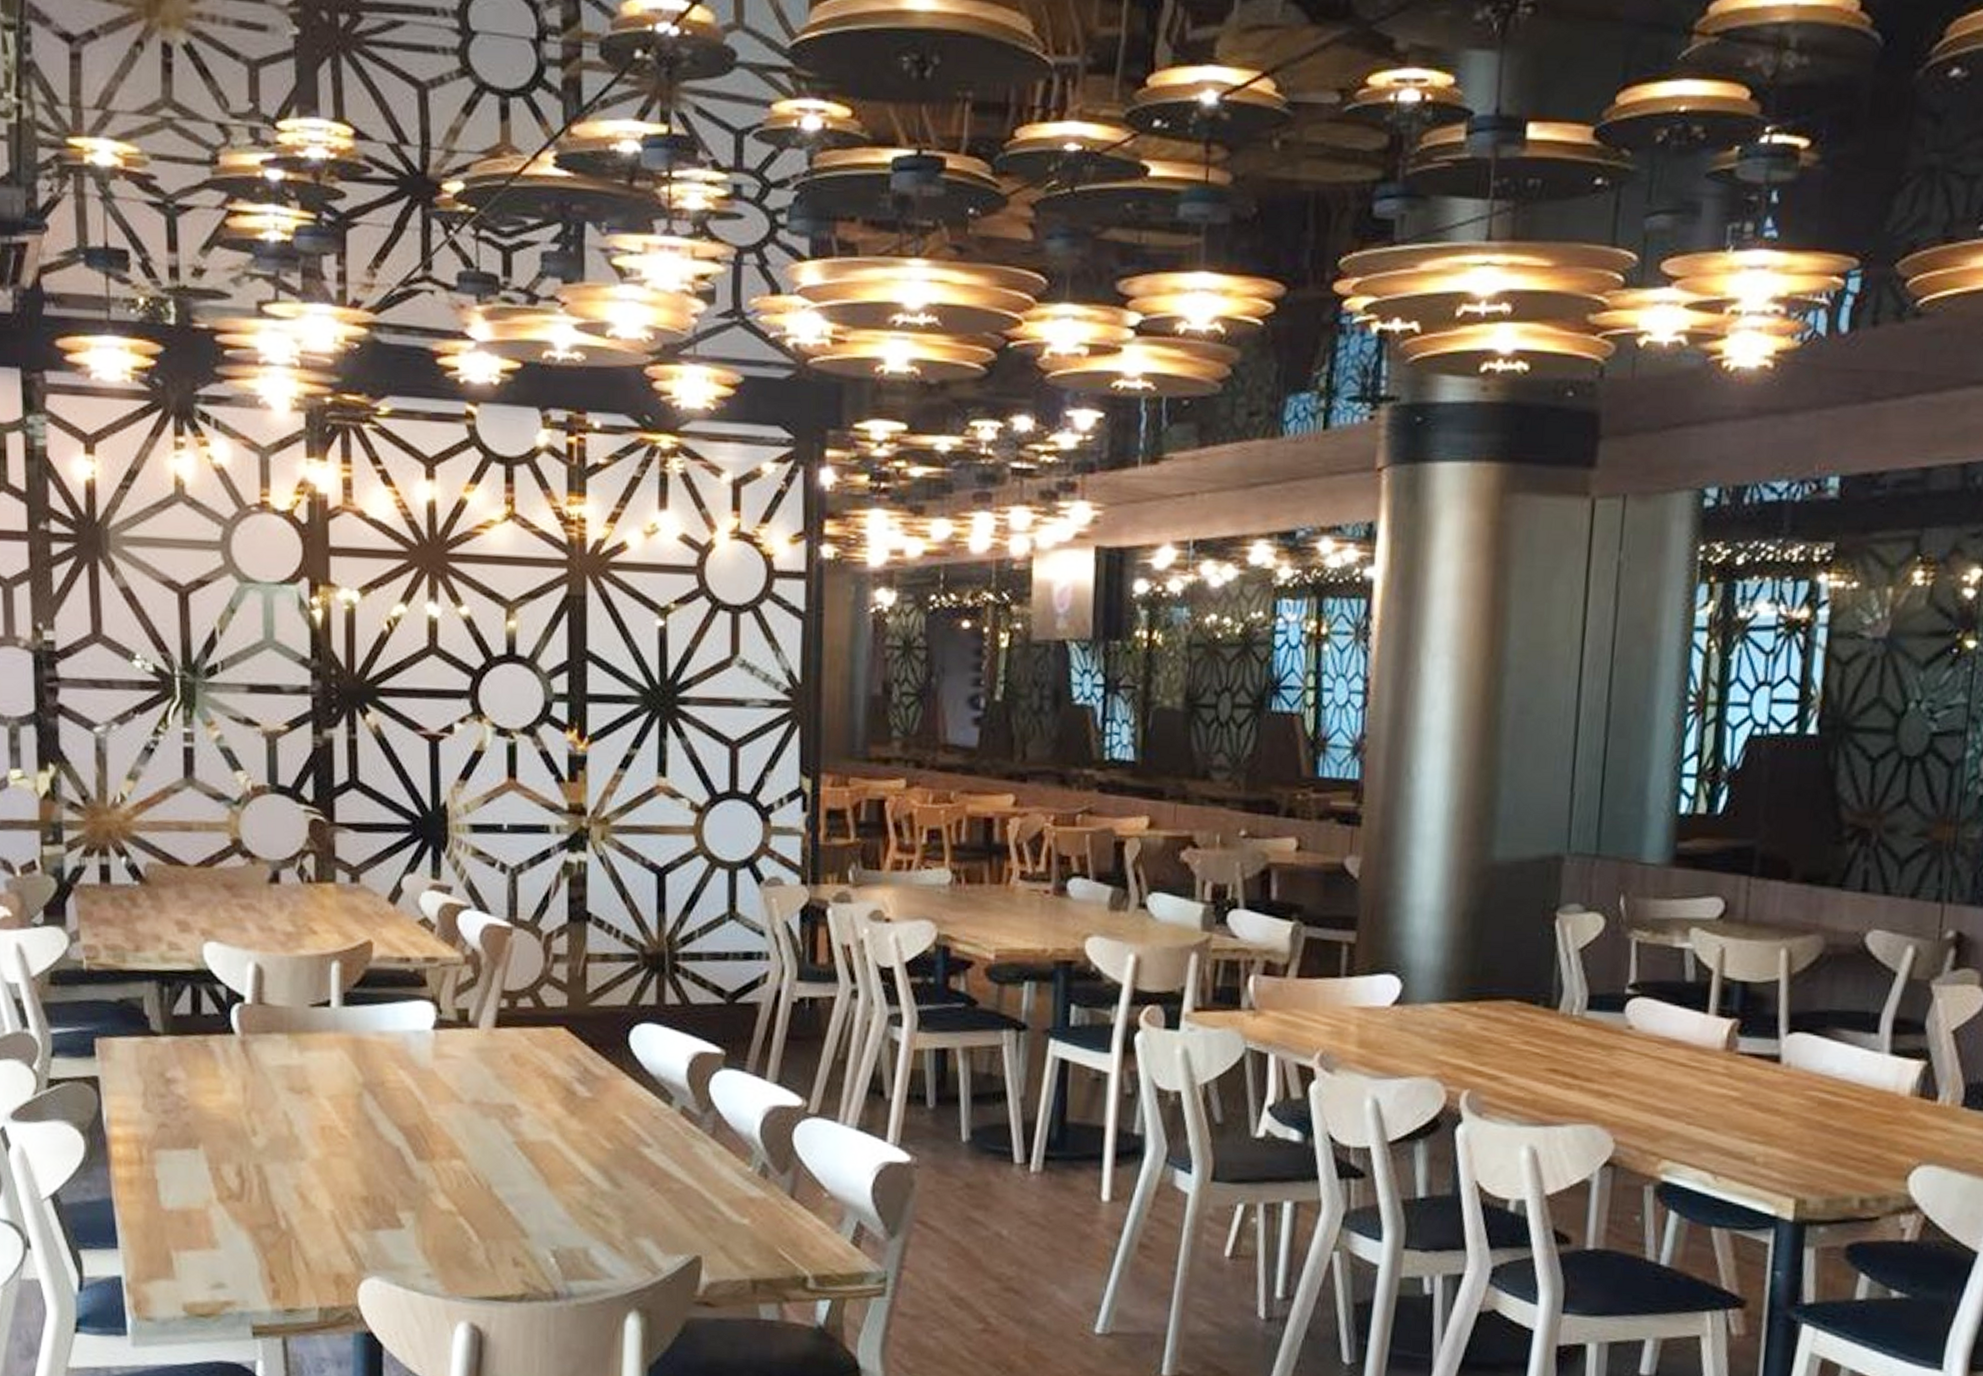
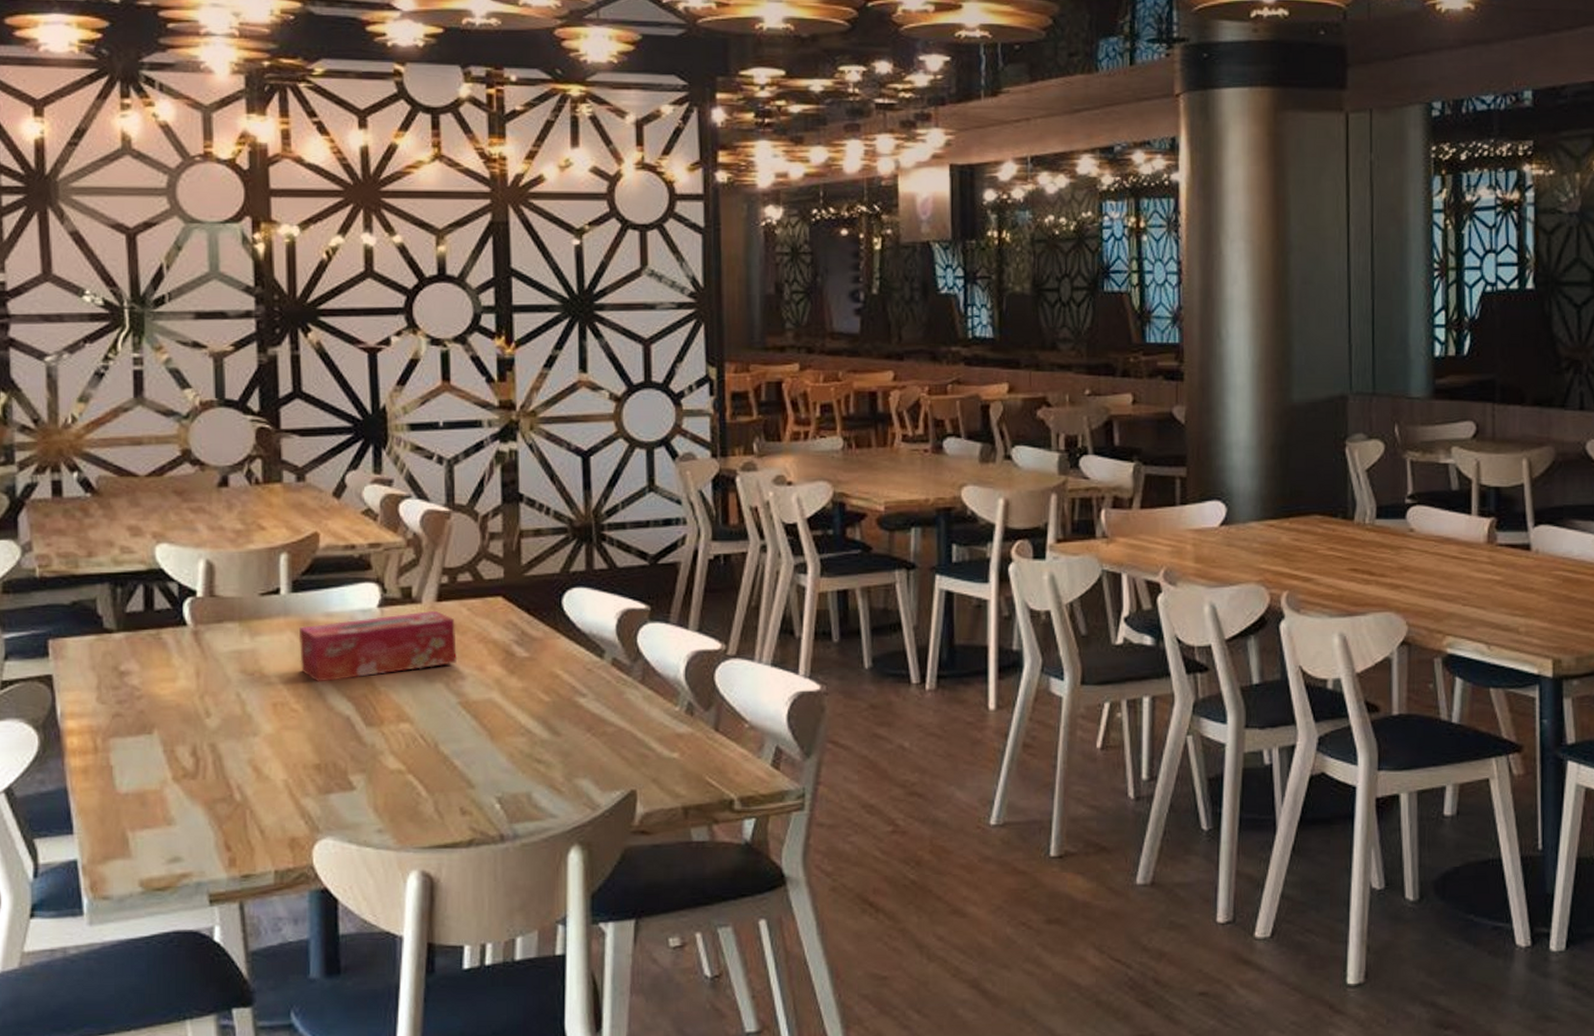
tissue box: none [349,1037,514,1107] -> present [298,610,457,682]

